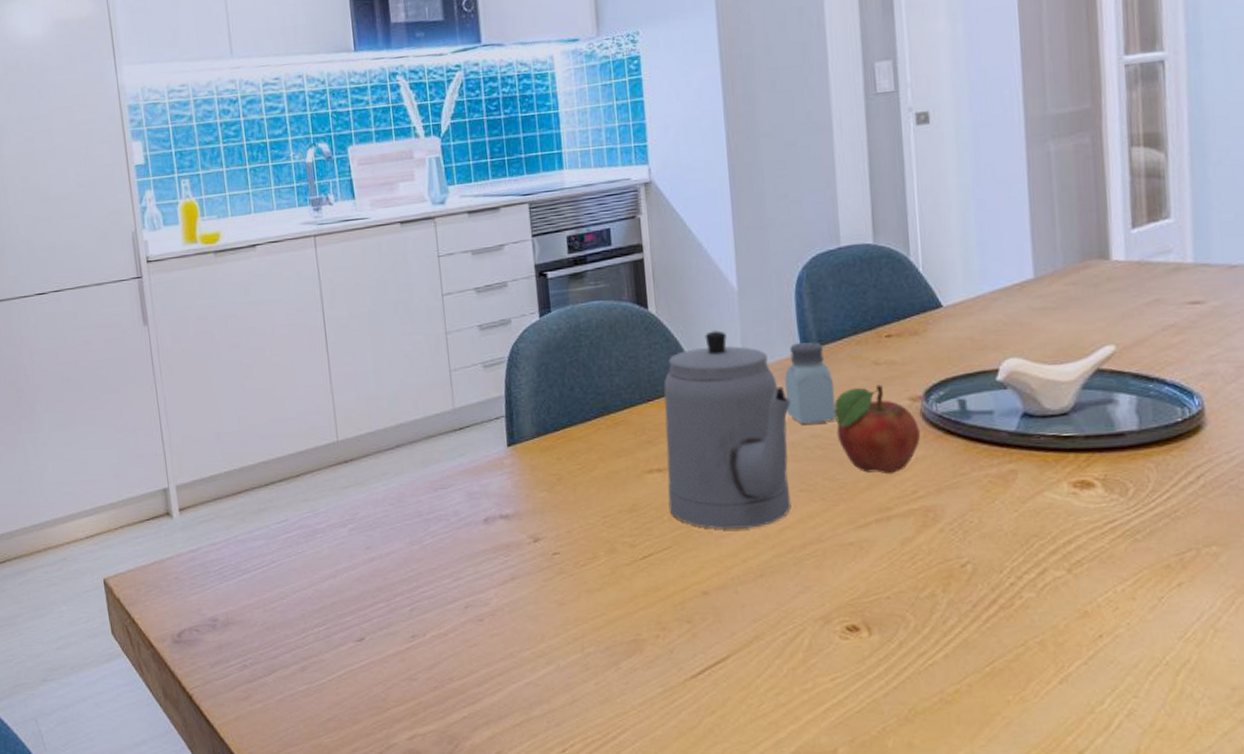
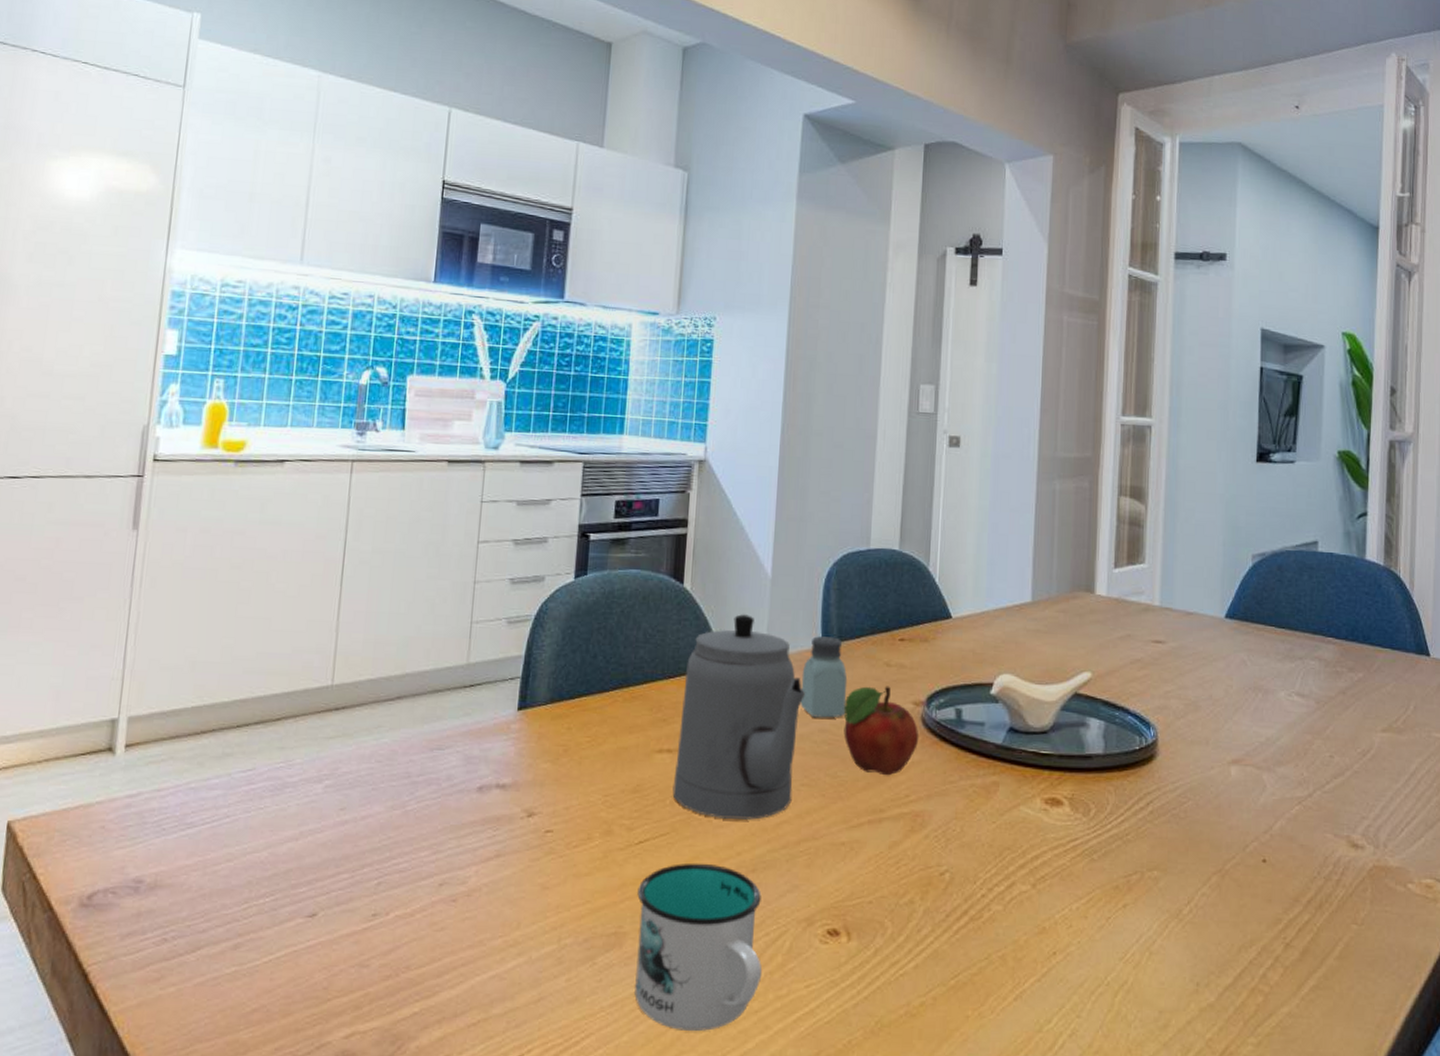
mug: none [649,572,785,724] -> present [634,863,763,1031]

